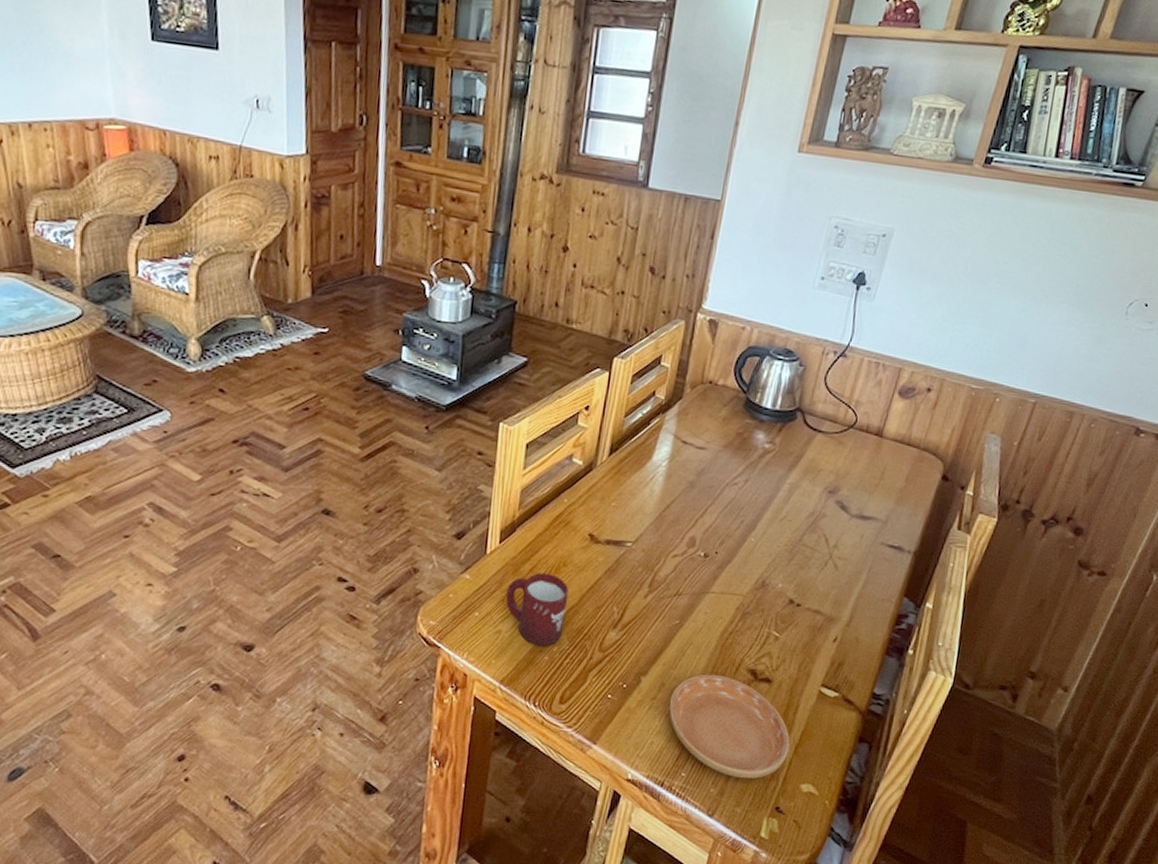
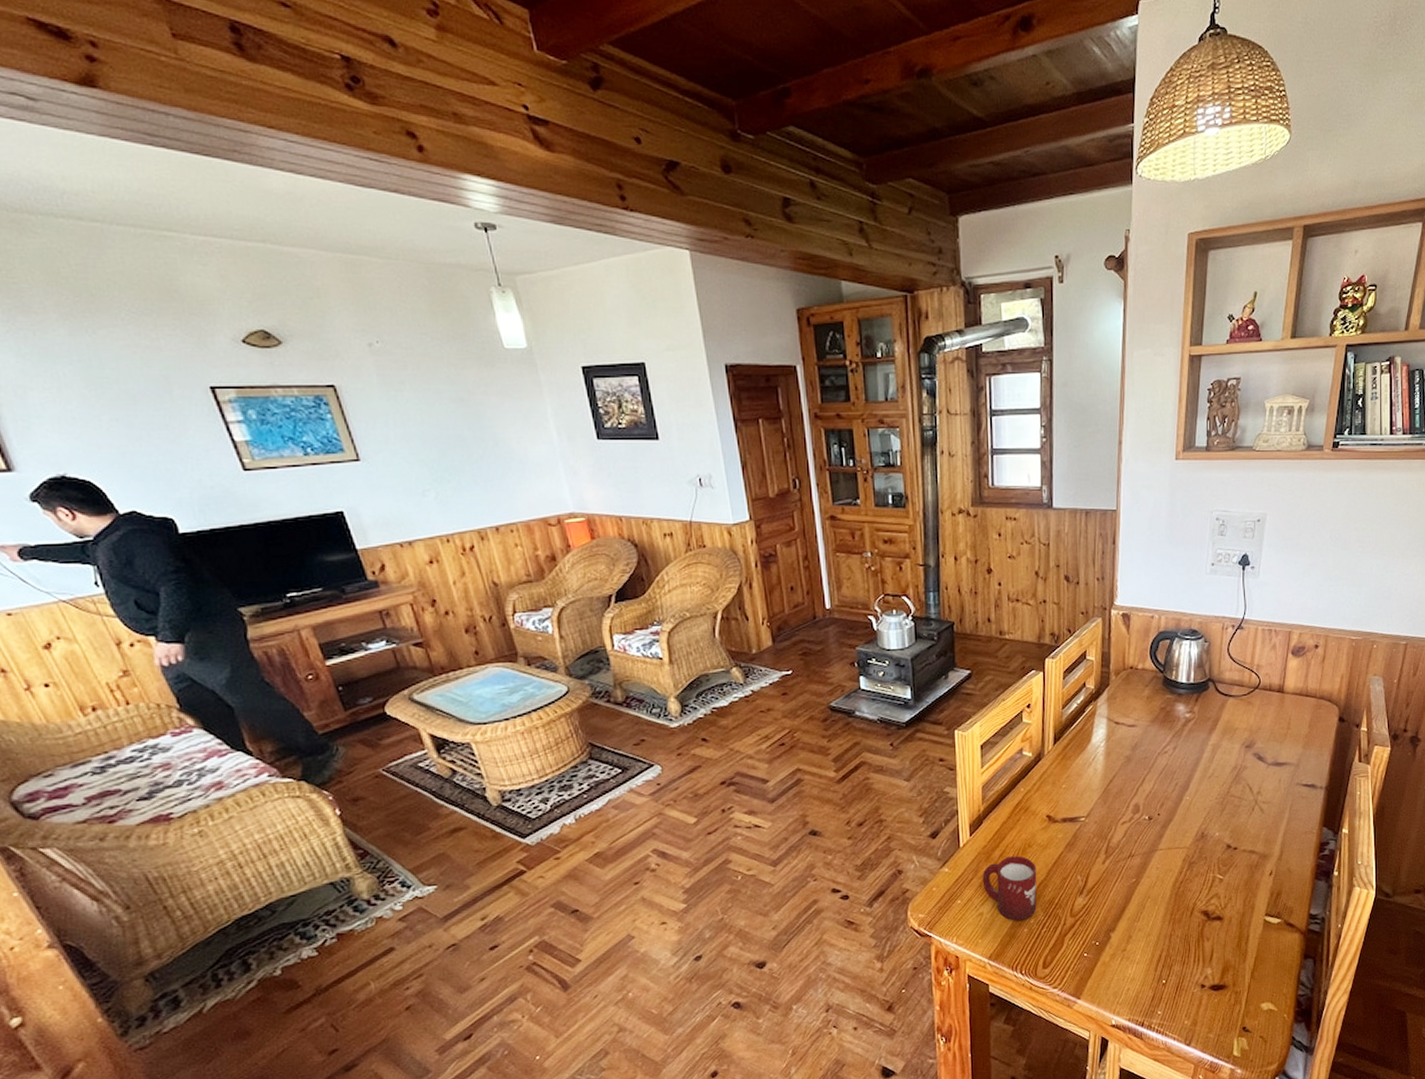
saucer: present [669,674,790,779] -> none [1138,920,1246,1008]

